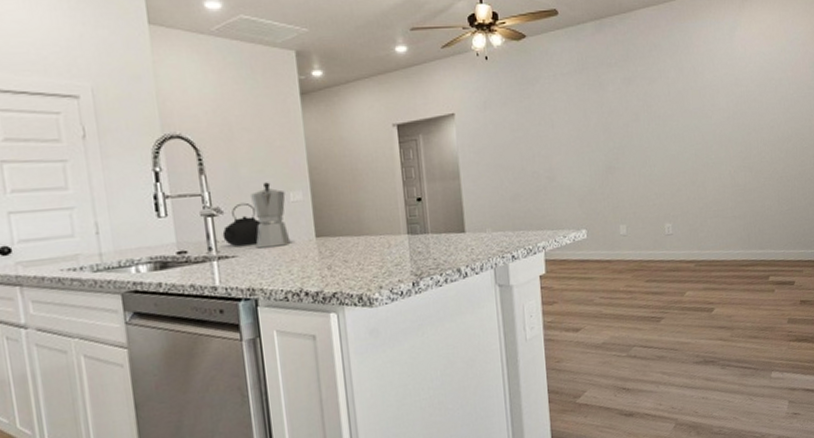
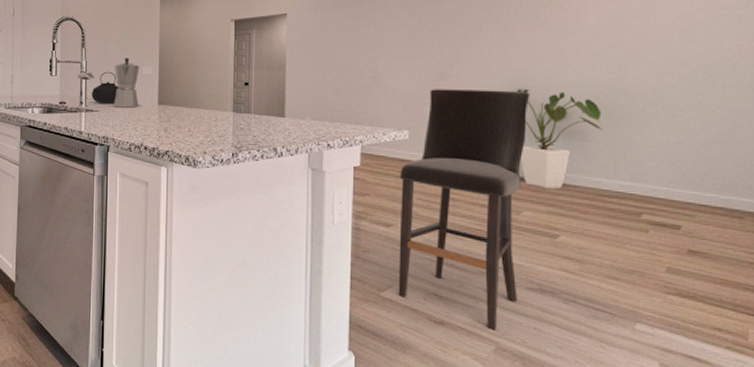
bar stool: none [582,177,688,409] -> present [398,89,530,330]
house plant: none [672,174,738,269] -> present [516,89,603,190]

